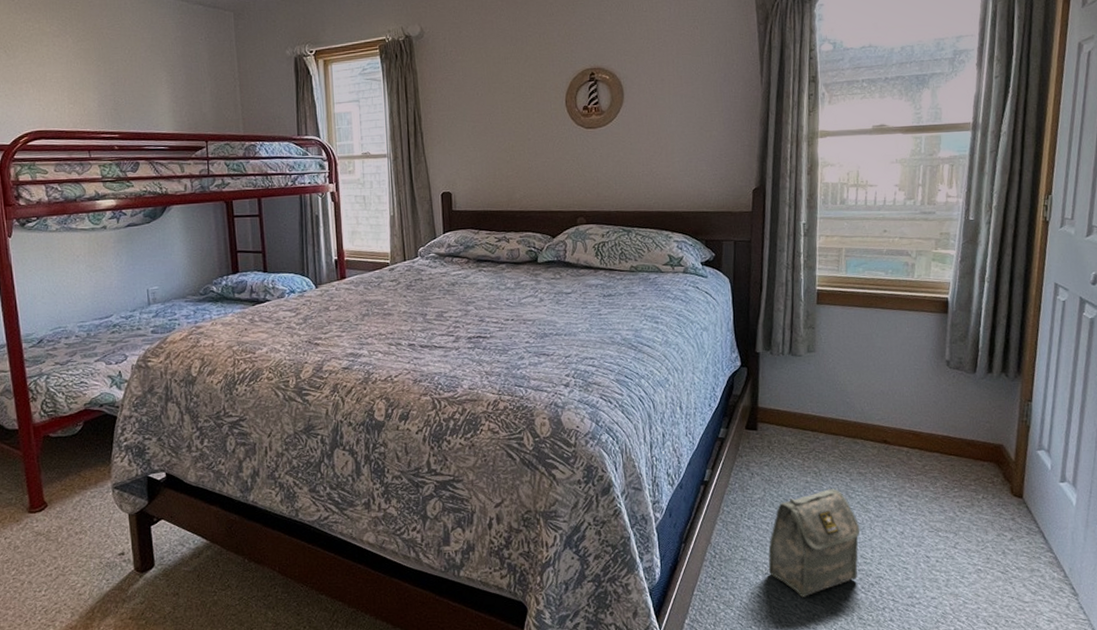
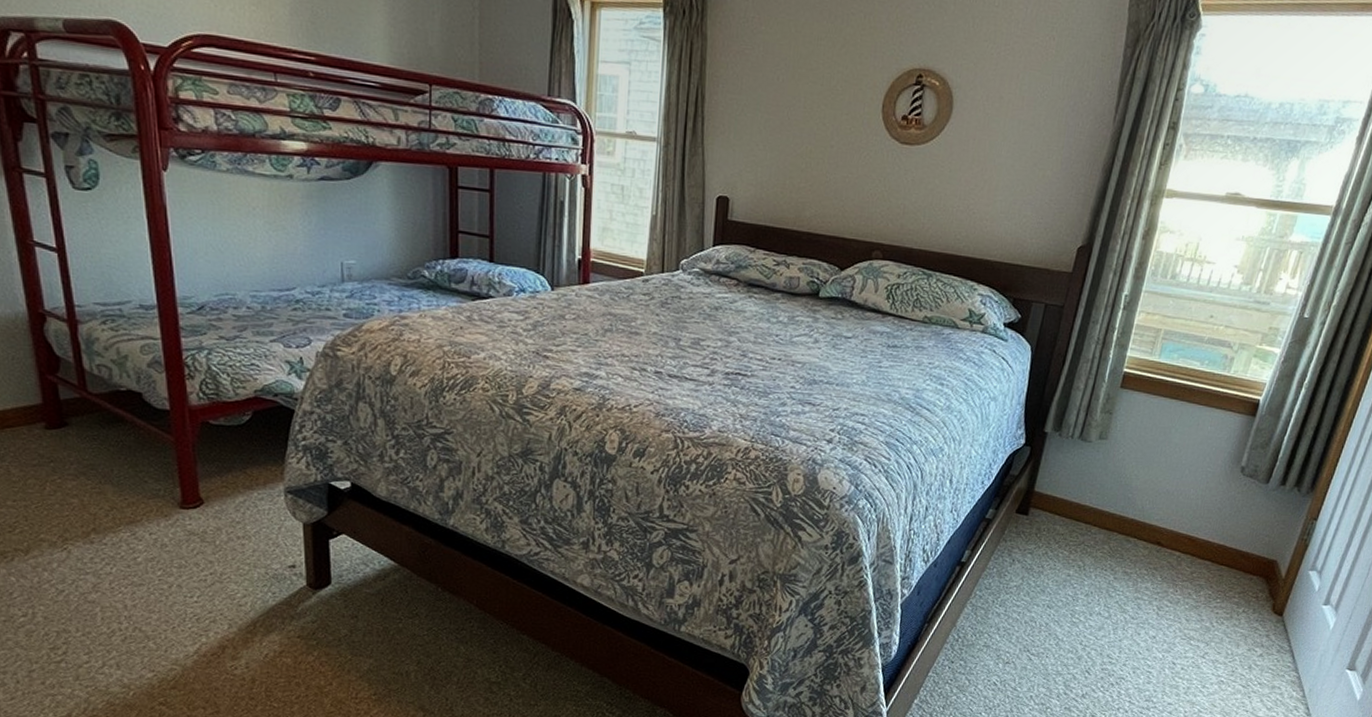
bag: present [768,489,860,598] -> none [1010,585,1113,690]

